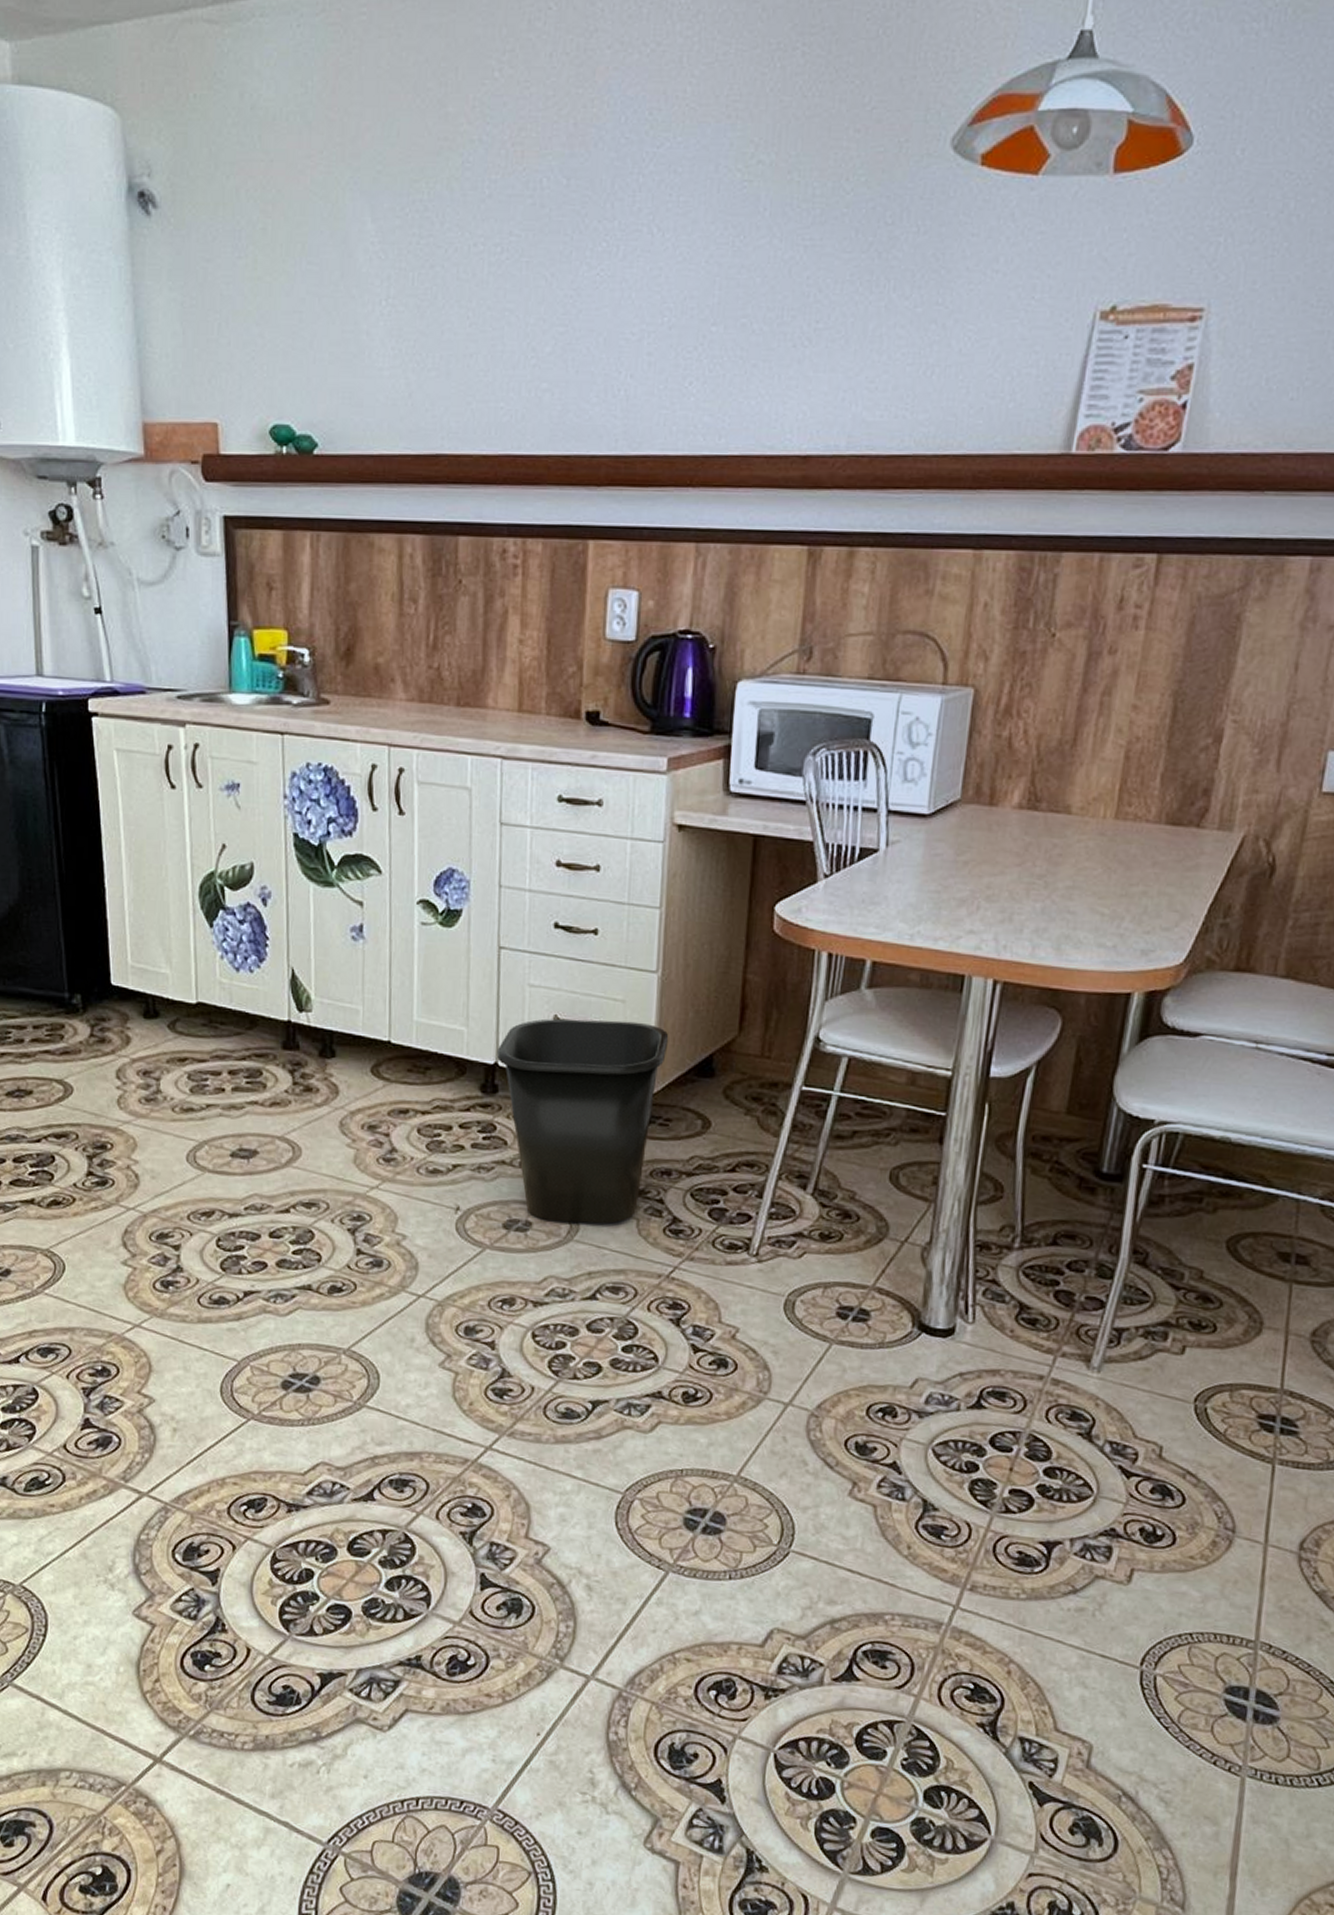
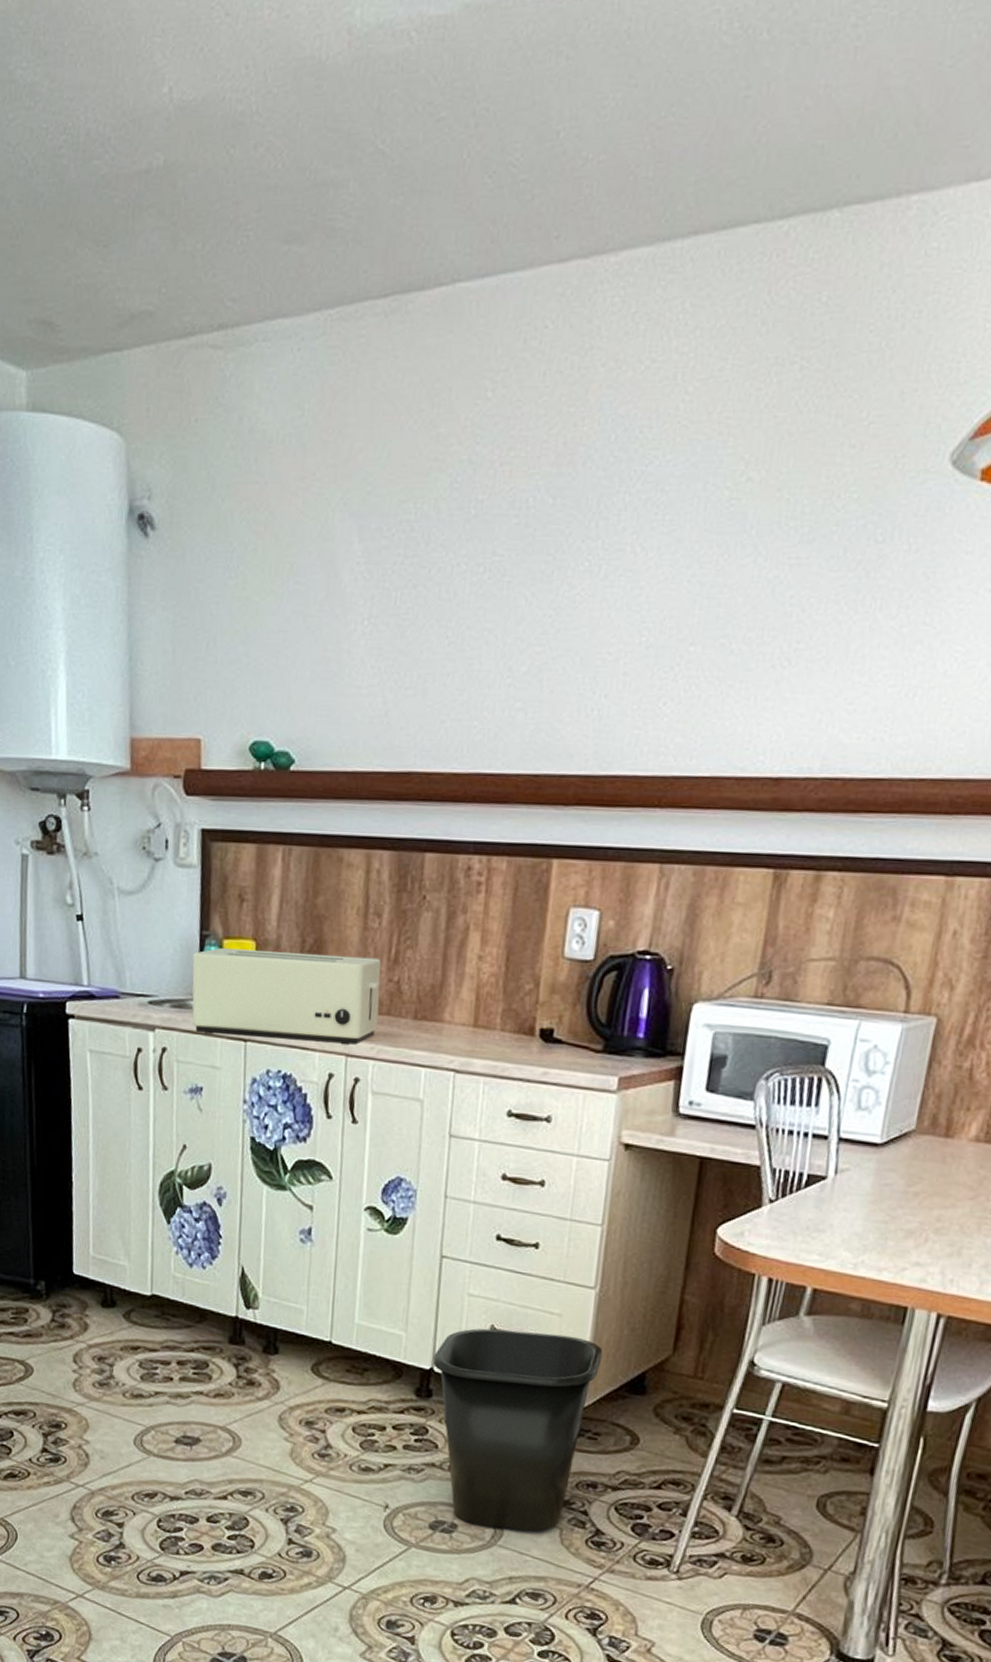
toaster: none [221,639,421,735] -> present [192,948,382,1046]

